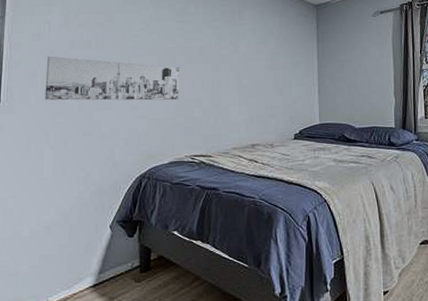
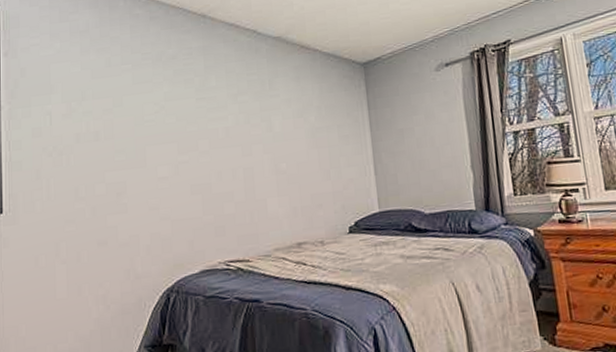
wall art: present [44,56,179,101] -> none [50,153,205,207]

